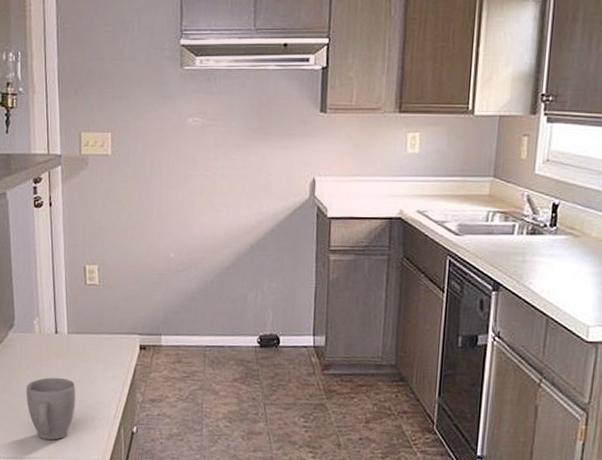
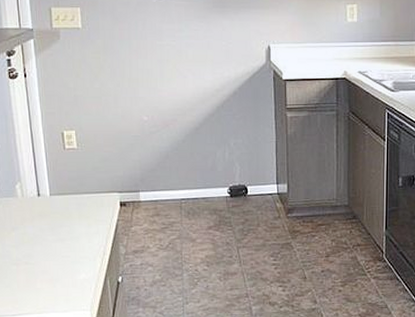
mug: present [26,377,76,440] -> none [12,237,62,296]

